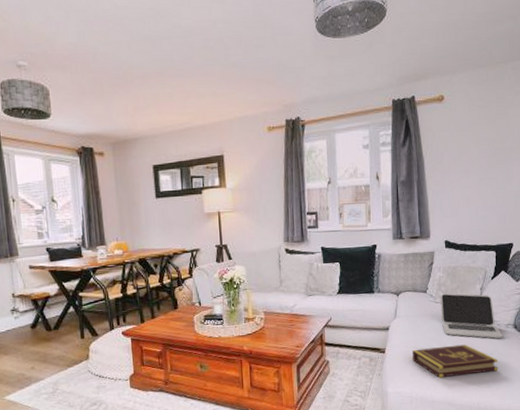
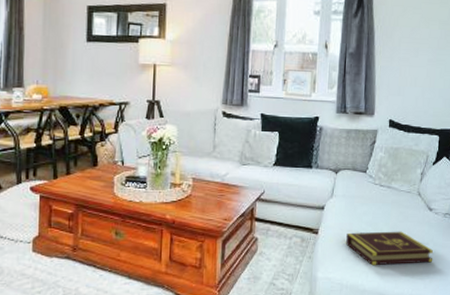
laptop: present [440,293,503,339] -> none [379,175,440,227]

